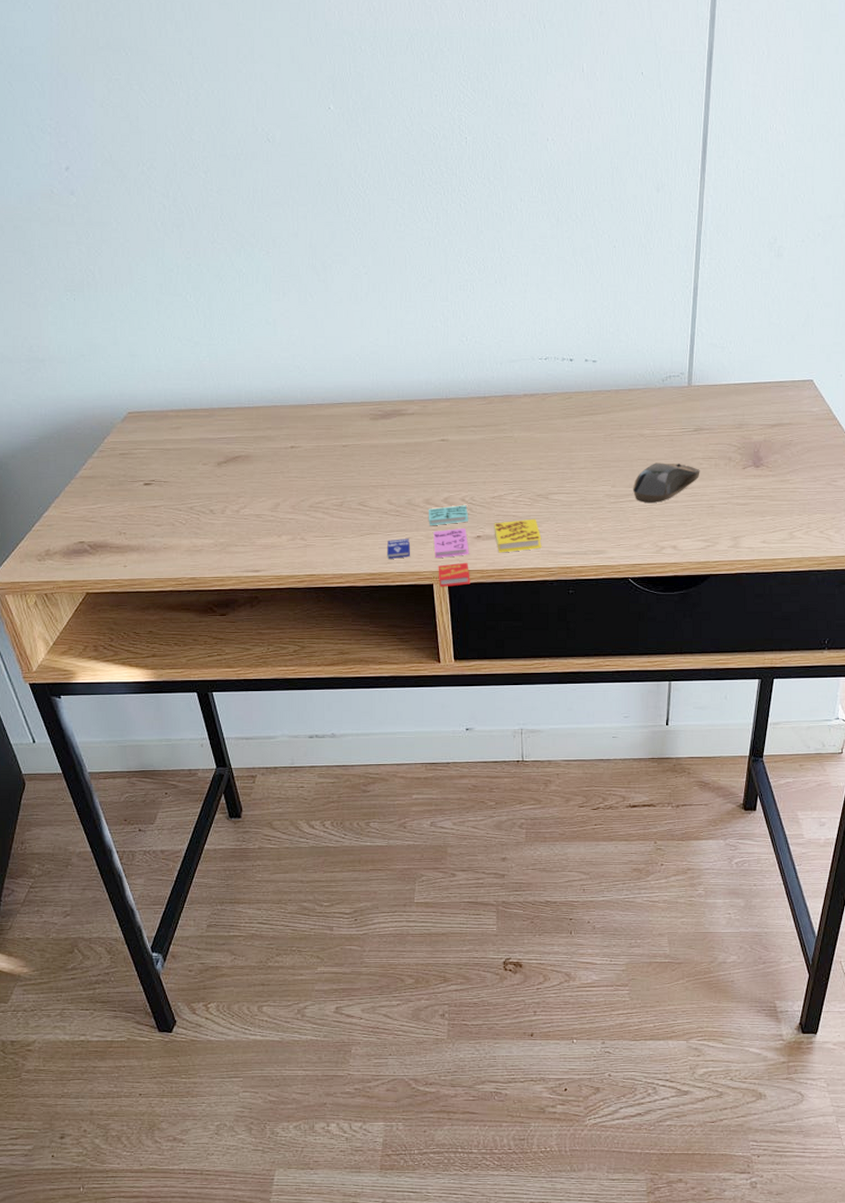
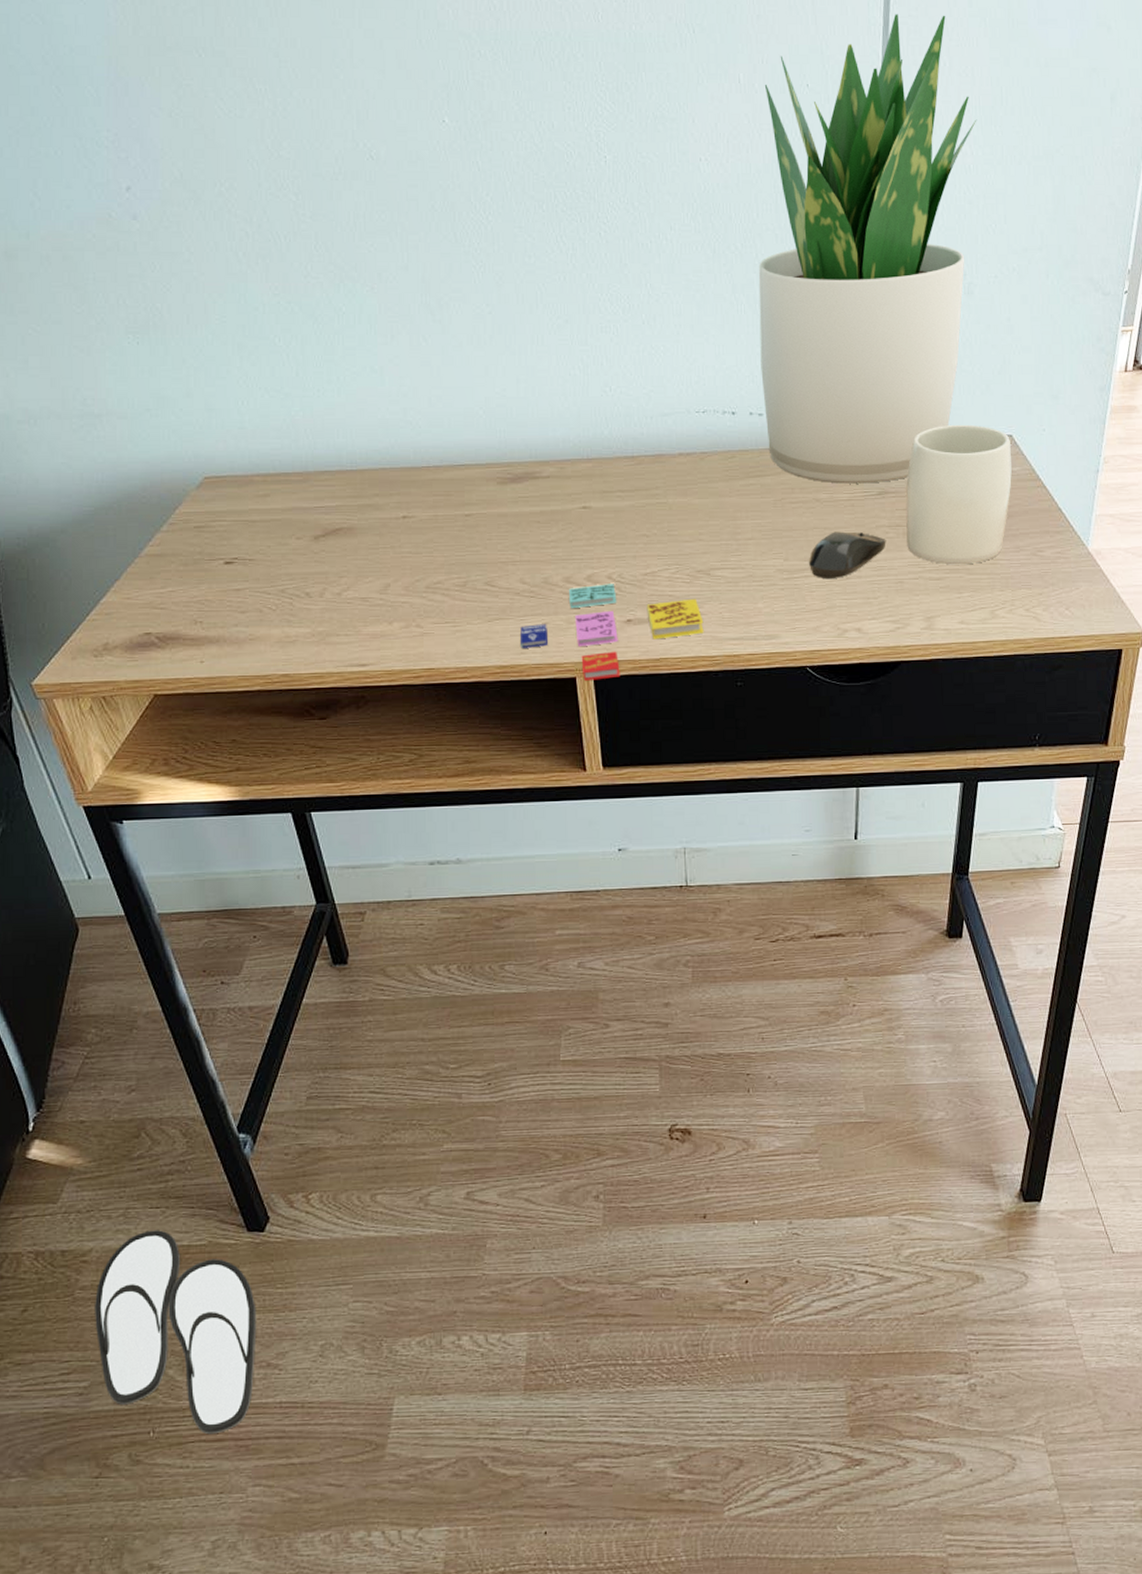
slippers: none [37,1028,165,1192] -> present [95,1230,257,1435]
planter: none [595,9,791,421] -> present [758,14,977,484]
mug: none [718,370,811,492] -> present [905,424,1012,565]

